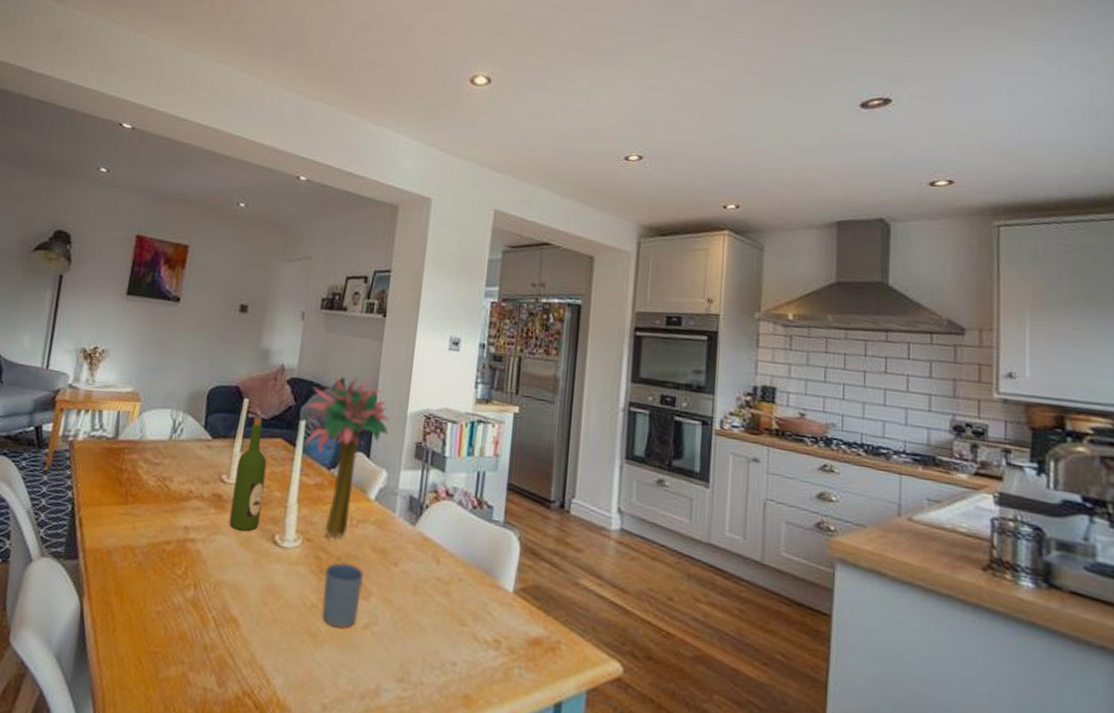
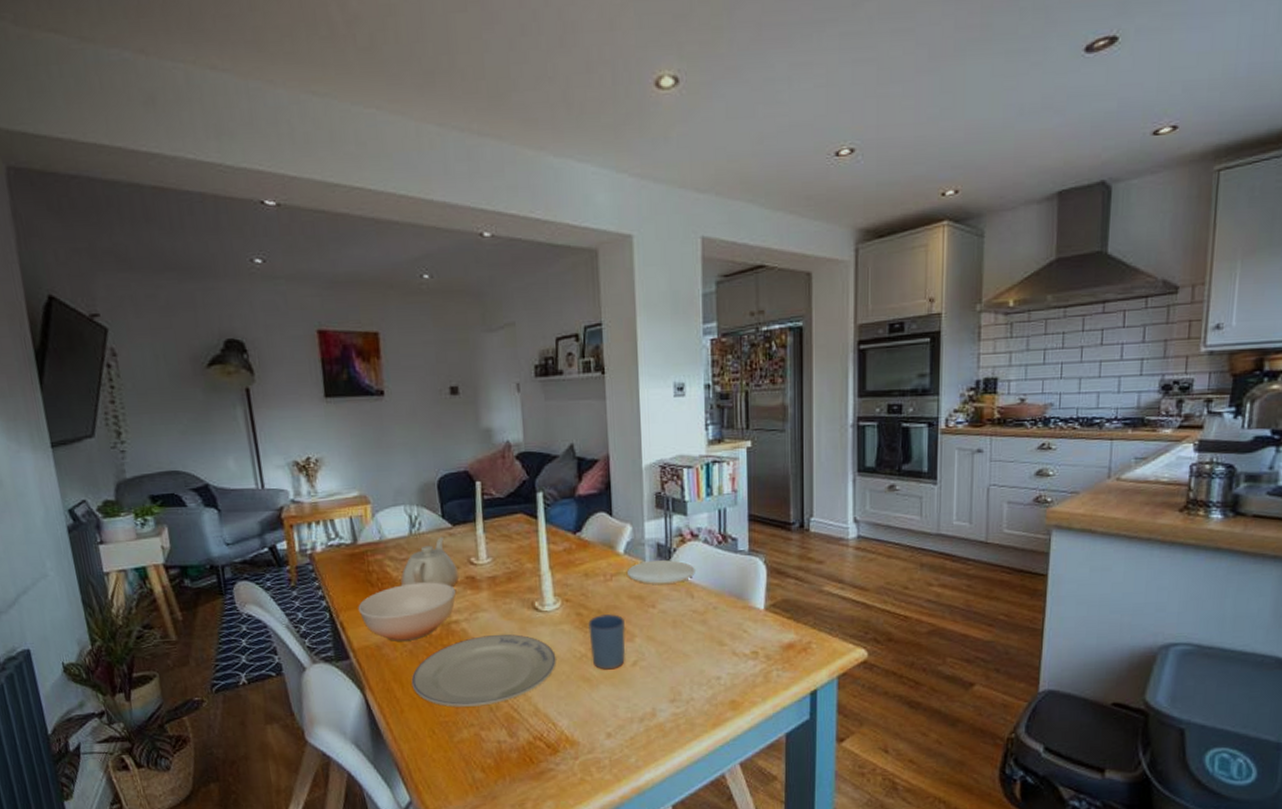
bowl: none [100,489,201,552] -> present [358,582,457,641]
plate: none [131,561,285,643] -> present [411,634,556,707]
teapot: none [147,447,208,503] -> present [400,536,459,588]
wine bottle: present [229,416,267,532] -> none [483,496,517,605]
flower bouquet: present [302,377,390,538] -> none [539,441,627,595]
plate: none [374,512,445,544] -> present [626,560,695,585]

